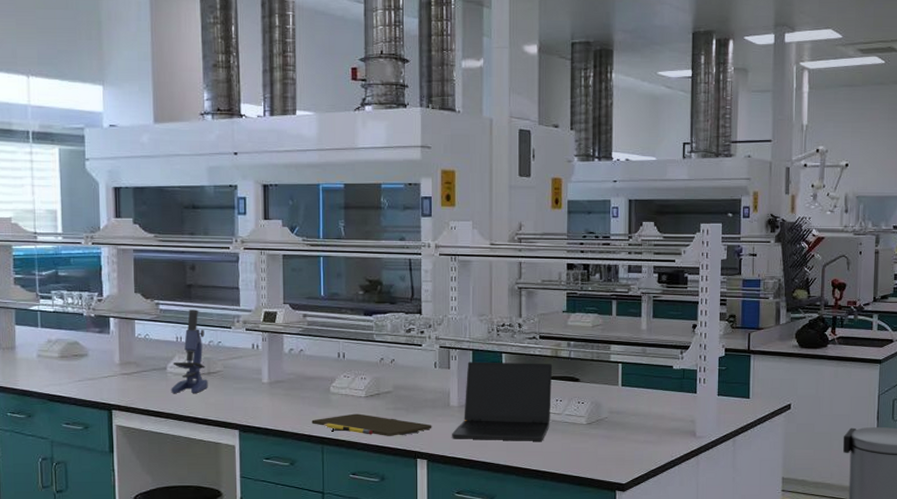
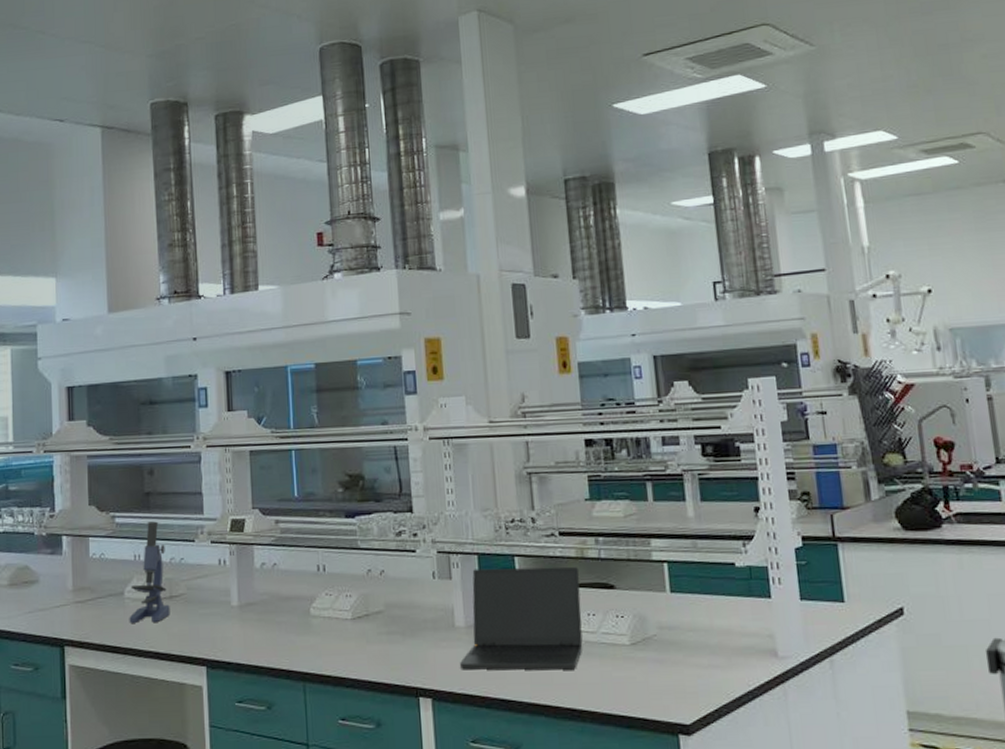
clipboard: present [311,413,432,436] -> none [290,640,435,669]

